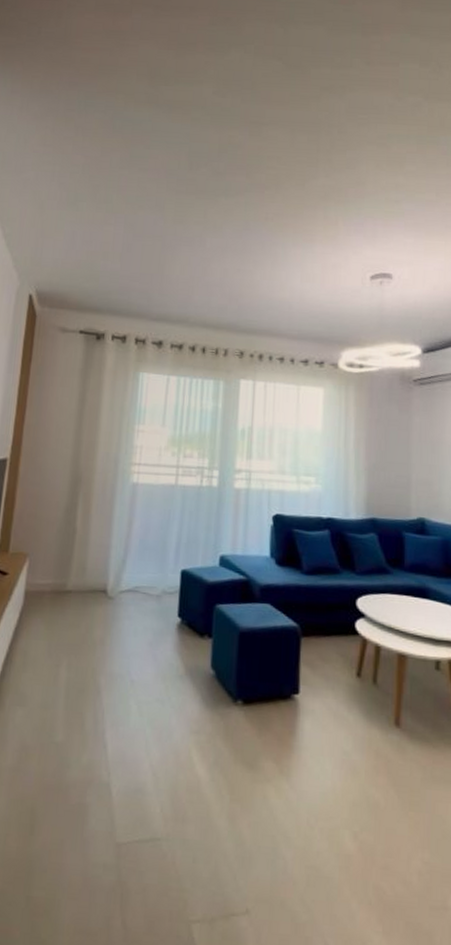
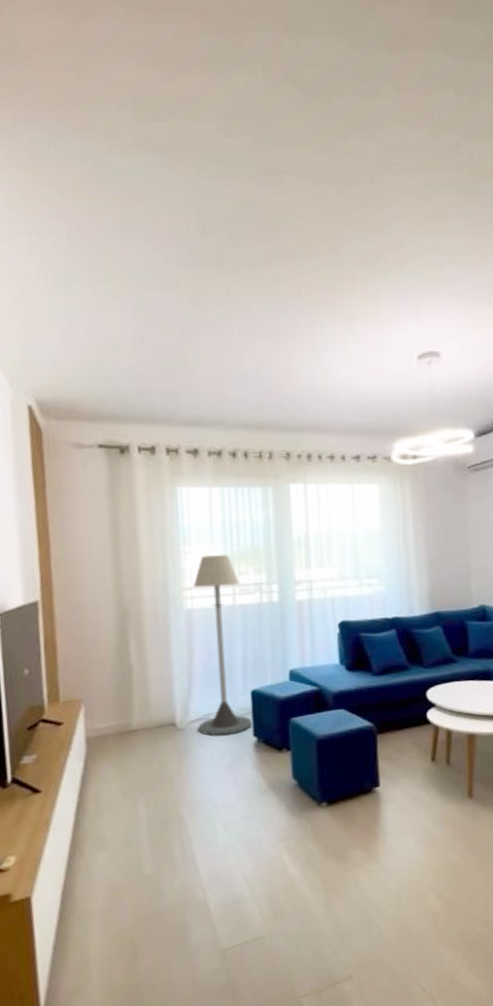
floor lamp: none [126,436,184,612] -> present [193,555,252,736]

